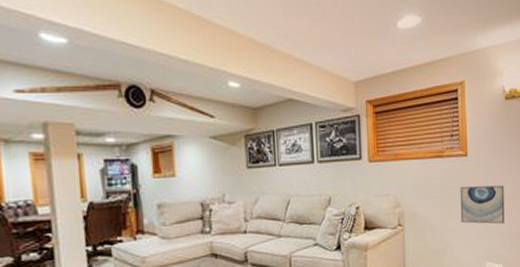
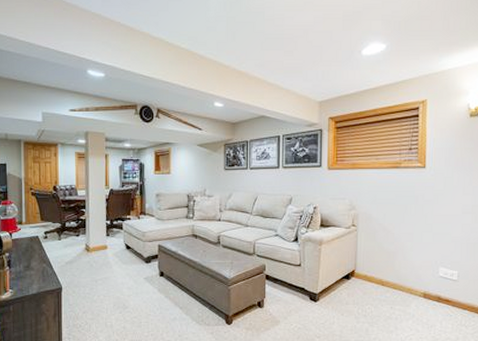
wall art: present [460,185,505,224] -> none [415,195,464,233]

